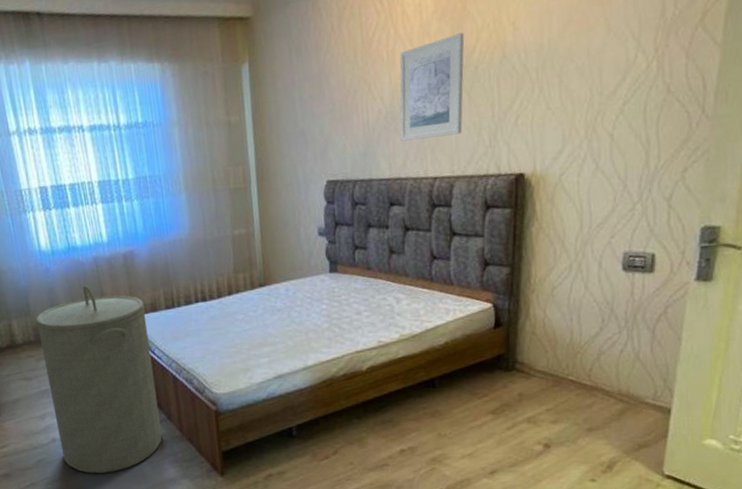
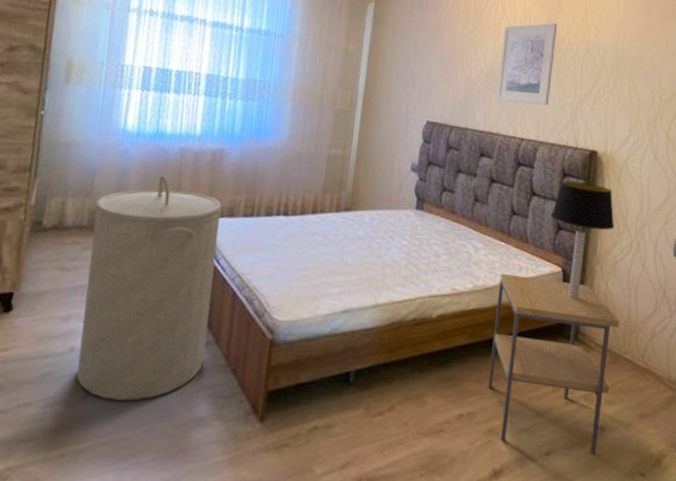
side table: none [425,315,561,469] -> present [488,273,619,455]
table lamp: none [475,210,549,333] -> present [550,181,614,300]

